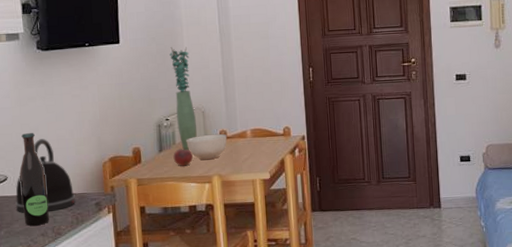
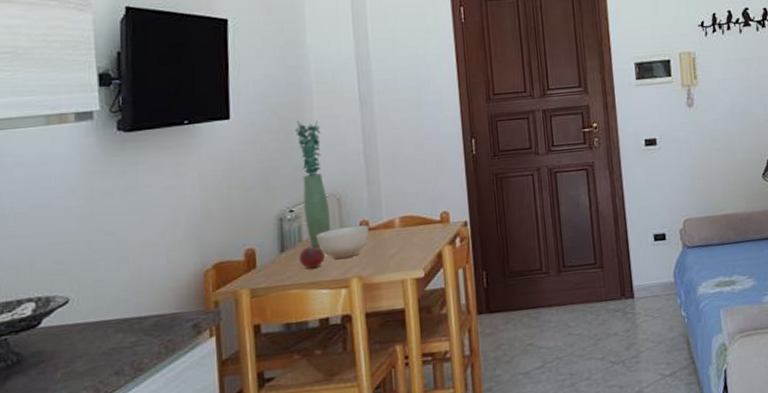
kettle: present [15,139,75,213] -> none [79,245,165,346]
bottle: present [19,133,49,226] -> none [87,238,127,363]

